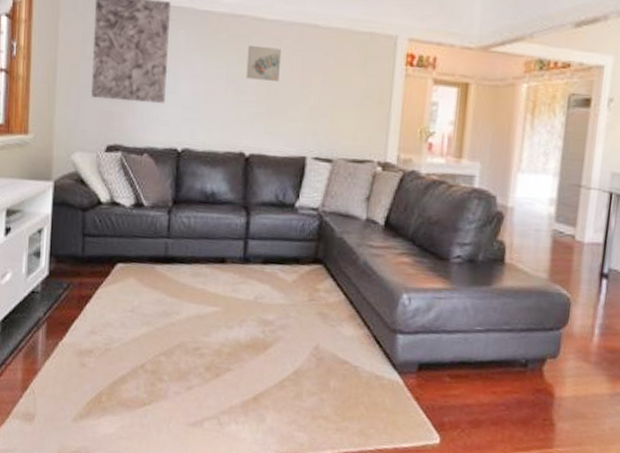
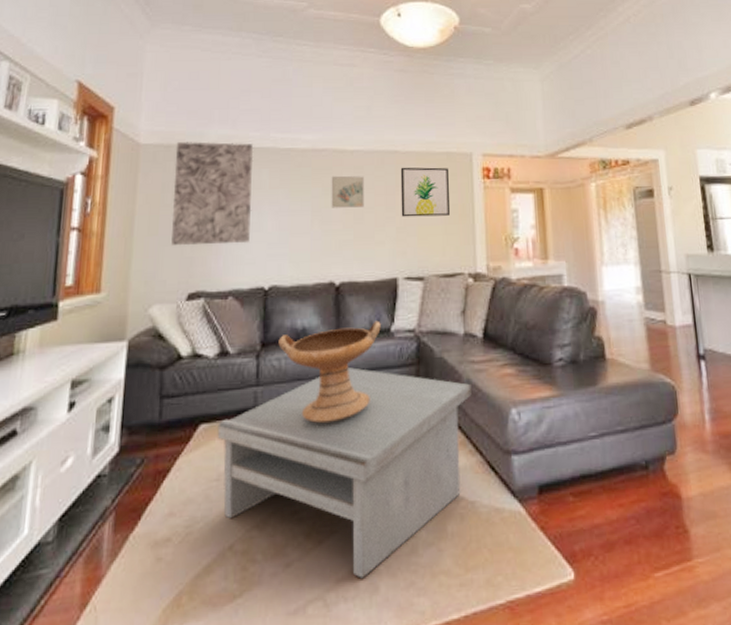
coffee table: none [132,234,367,410] -> present [217,367,472,578]
decorative bowl: none [189,195,286,279] -> present [278,320,381,423]
wall art: none [316,43,370,101] -> present [400,167,451,217]

